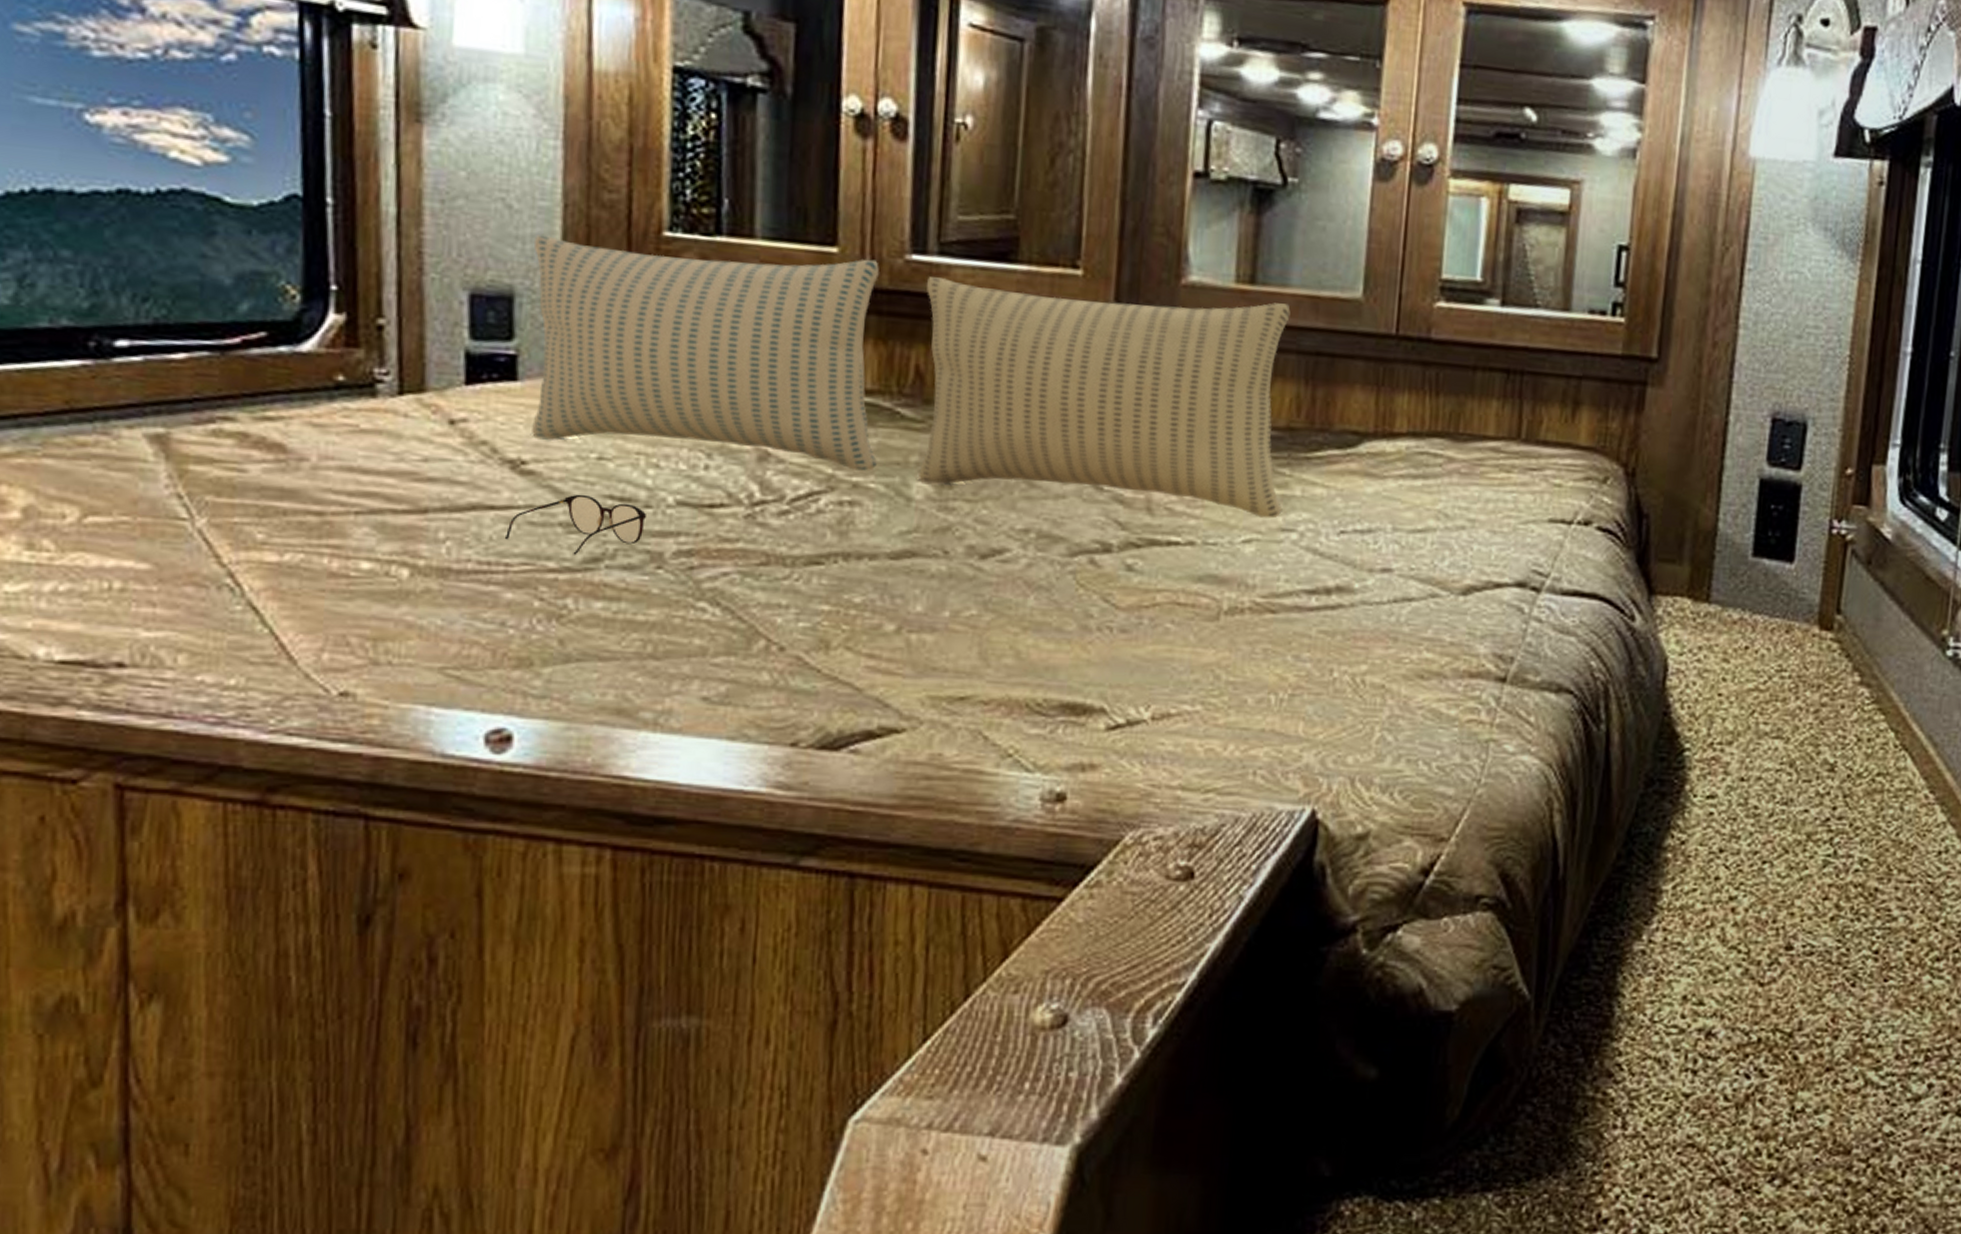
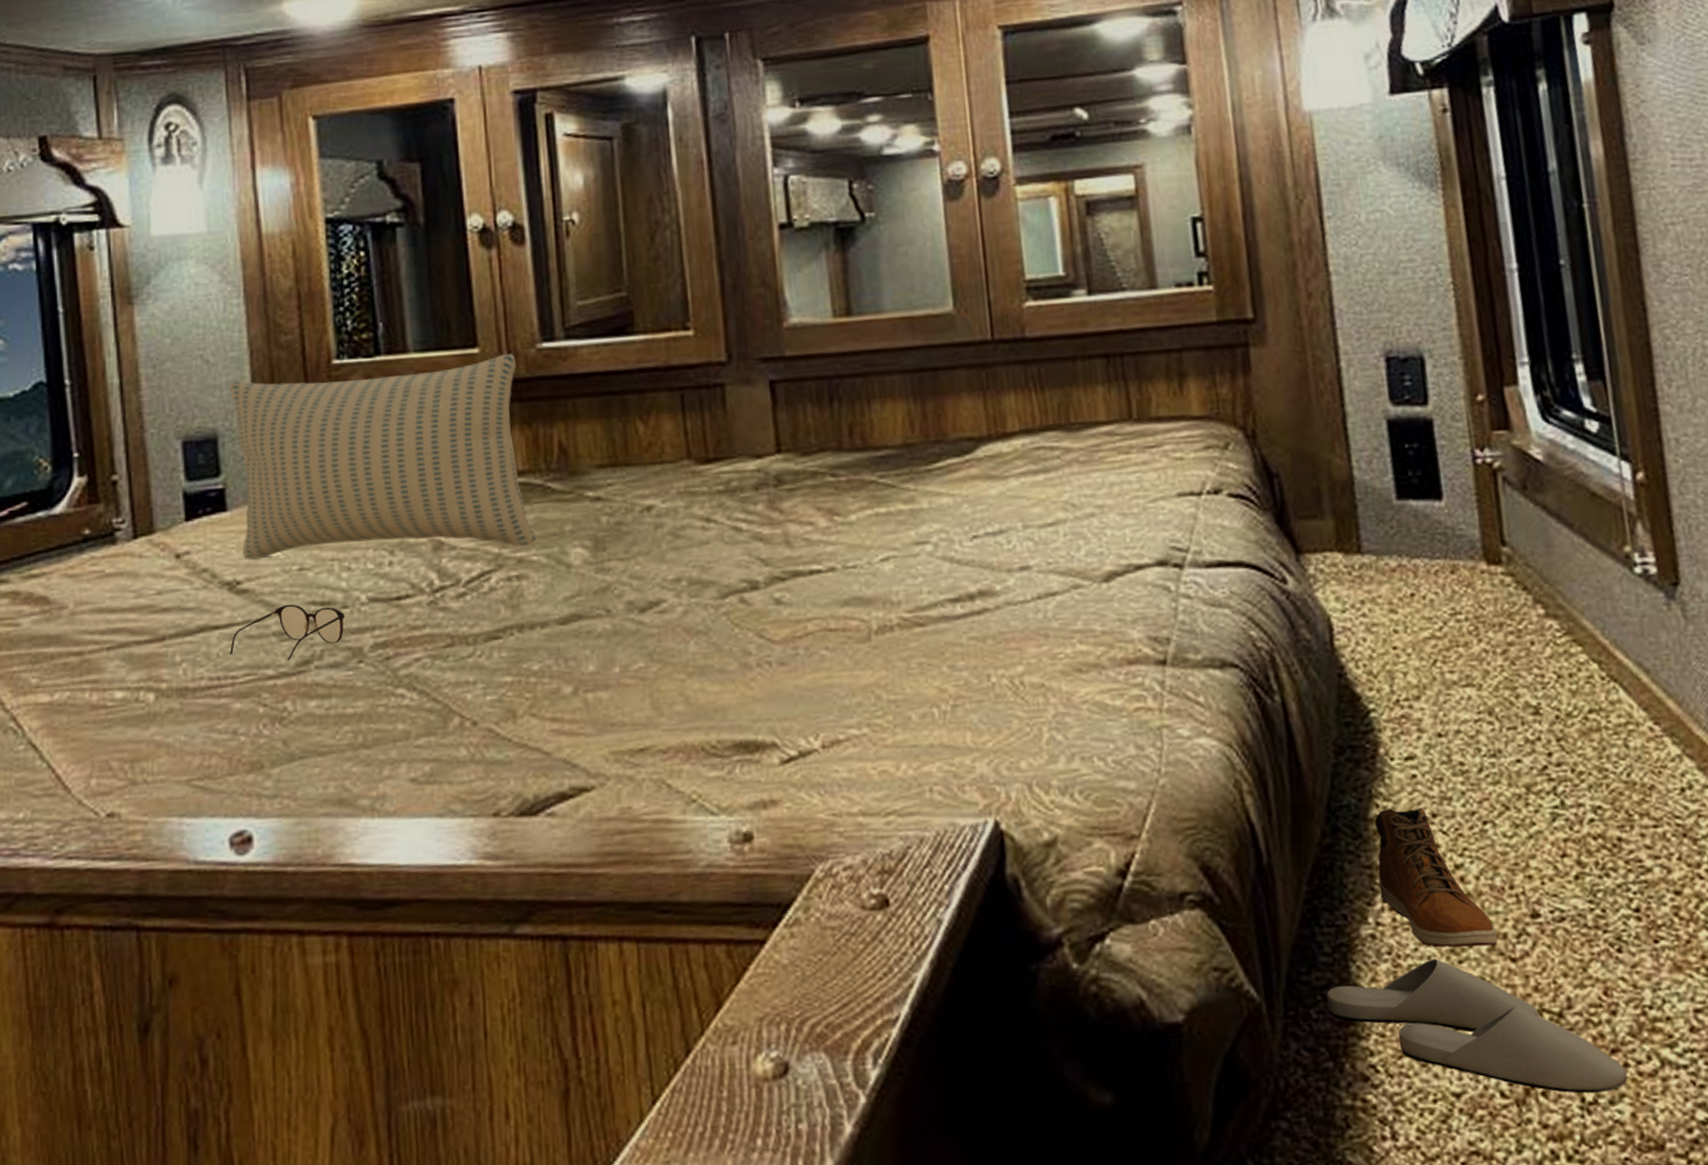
pillow: present [919,277,1291,519] -> none [557,329,913,550]
slippers: none [1590,976,1835,1103] -> present [1326,958,1628,1094]
boot: none [1657,840,1753,971] -> present [1374,807,1498,948]

